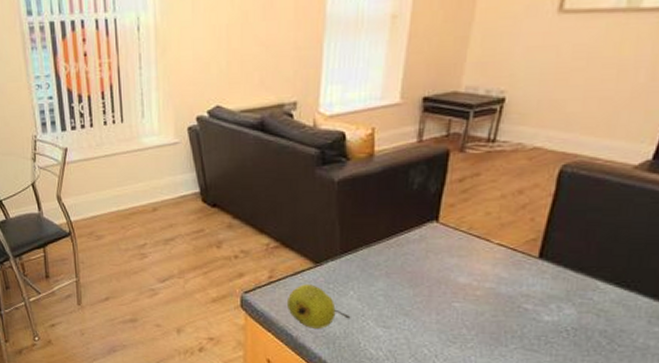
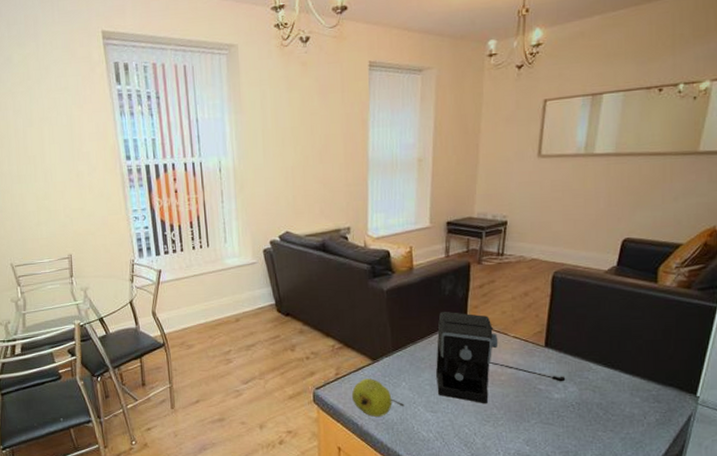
coffee maker: none [393,208,562,323] -> present [436,311,566,404]

